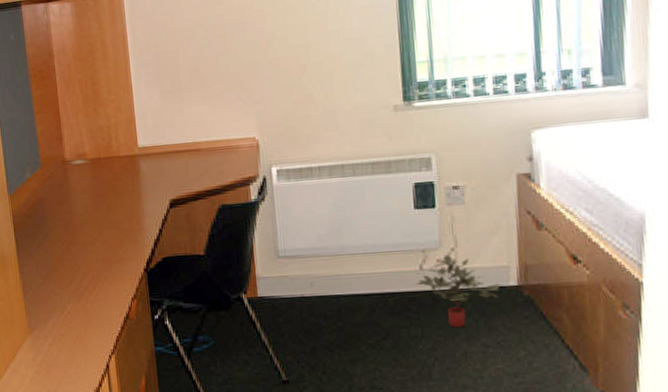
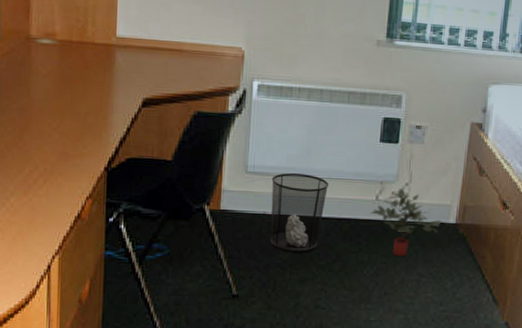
waste bin: none [304,251,366,333] -> present [270,172,329,253]

